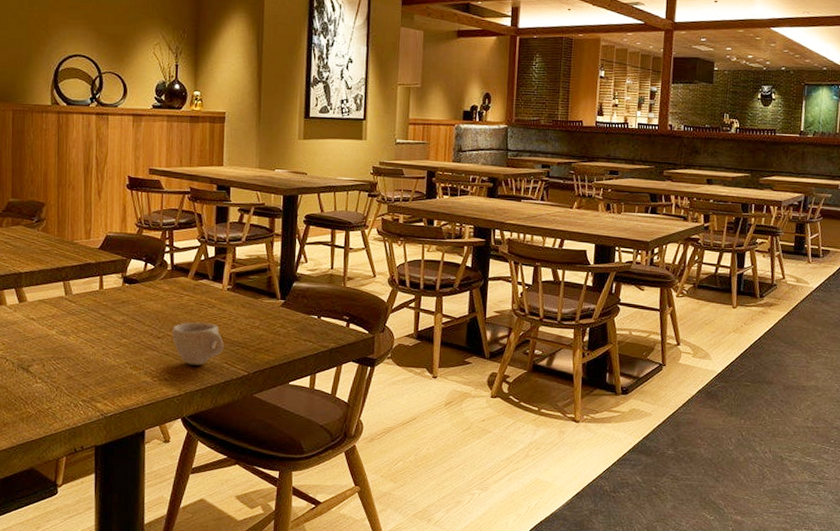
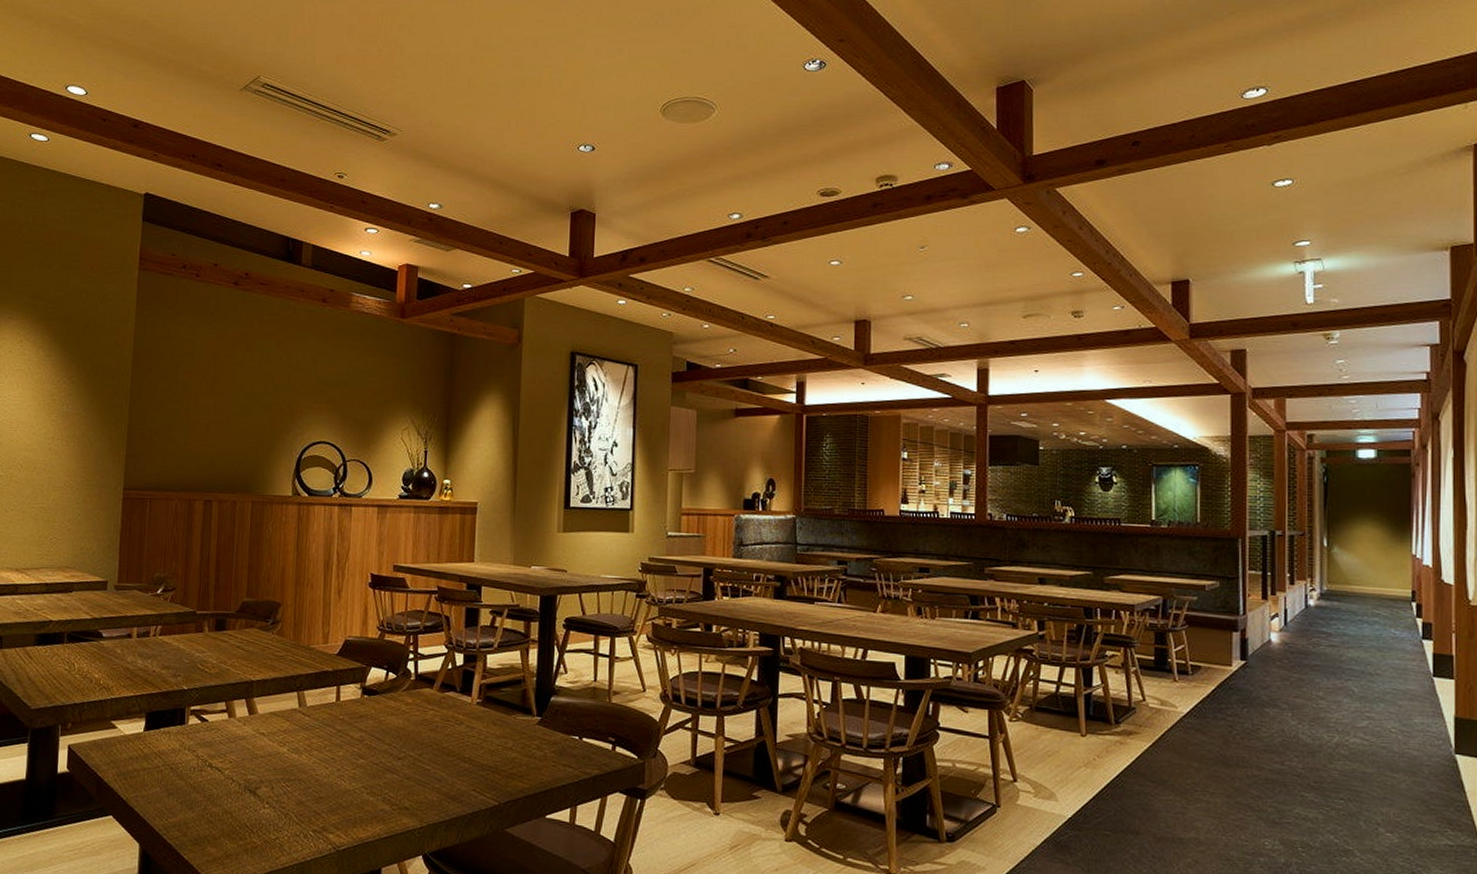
cup: present [171,322,224,365] -> none [414,741,472,792]

